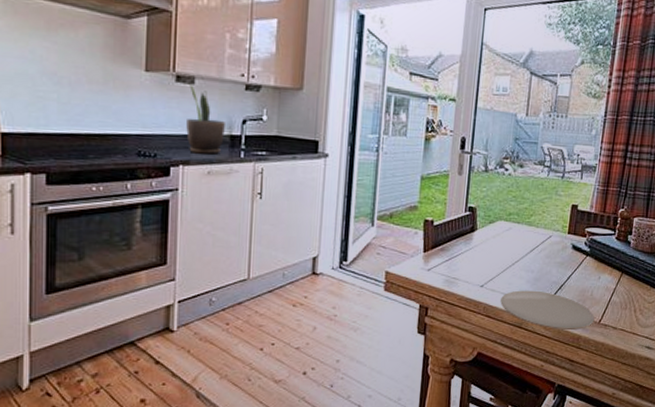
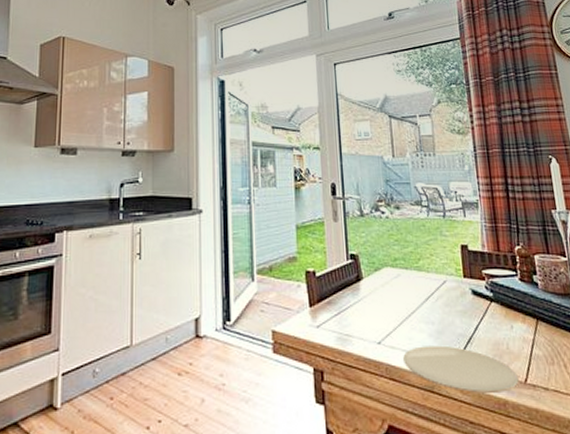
potted plant: present [186,83,225,155] -> none [70,154,104,219]

